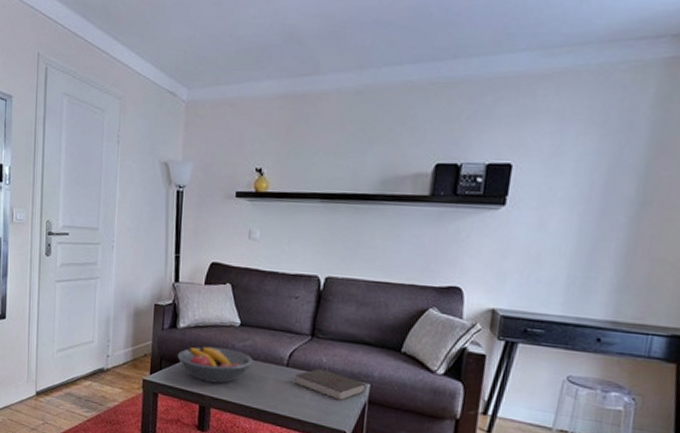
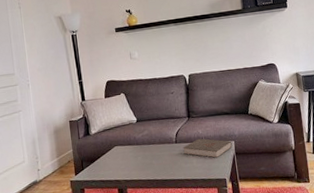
fruit bowl: present [177,346,253,383] -> none [94,140,152,170]

